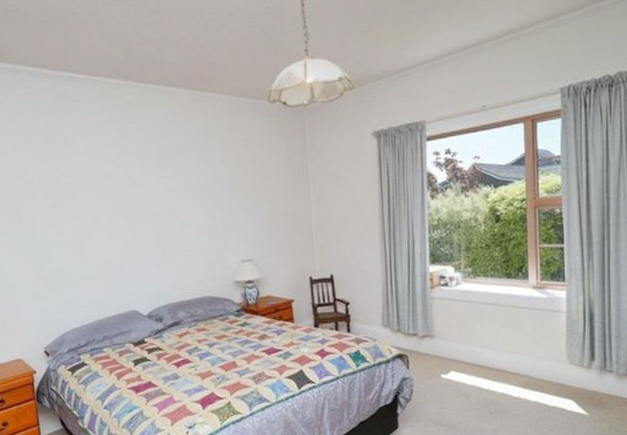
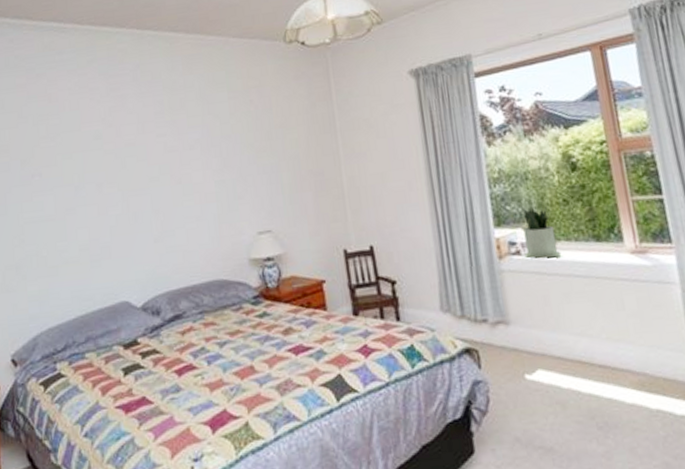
planter: none [451,249,479,290] -> present [522,207,561,260]

